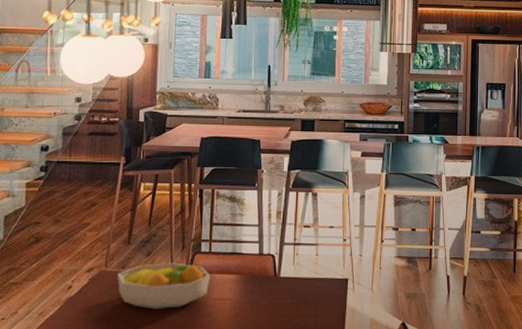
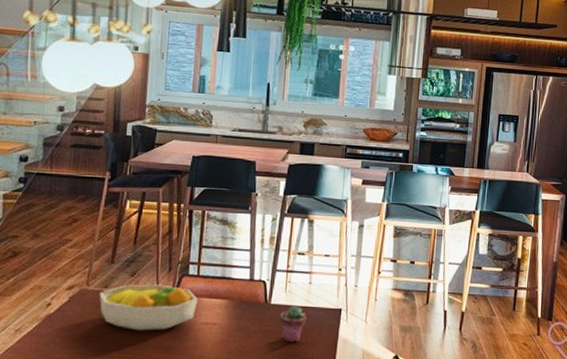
potted succulent: none [289,277,314,315] -> present [279,305,306,343]

